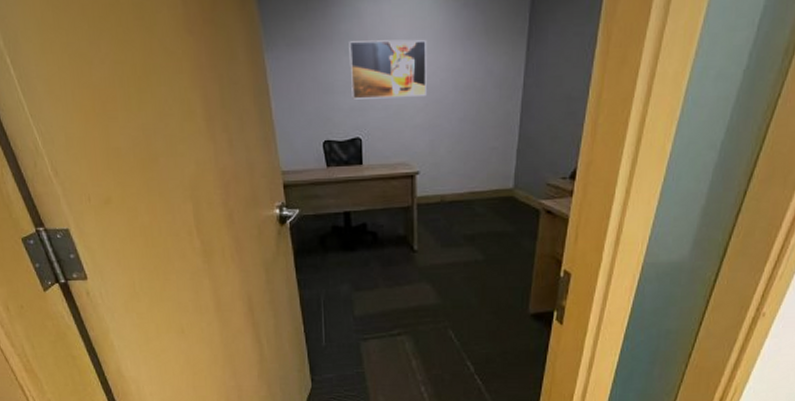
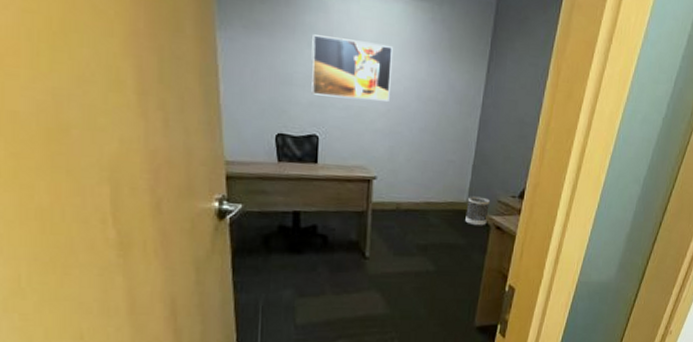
wastebasket: none [513,181,538,212] -> present [465,196,490,226]

